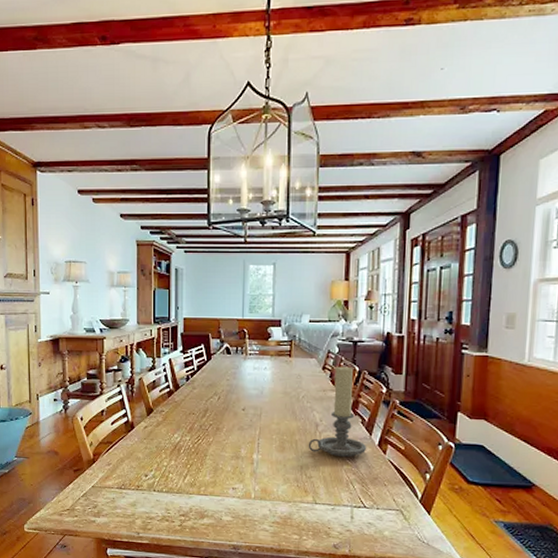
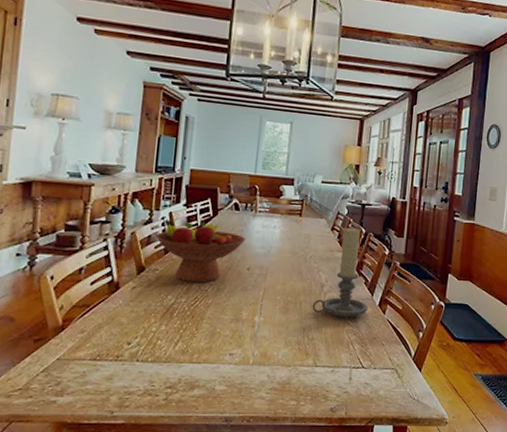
fruit bowl: none [159,365,238,423] -> present [155,219,245,283]

